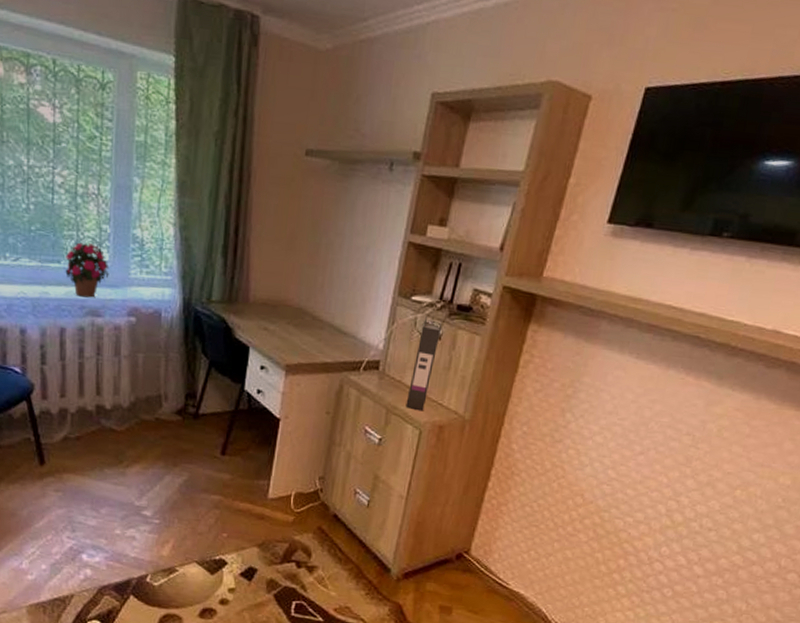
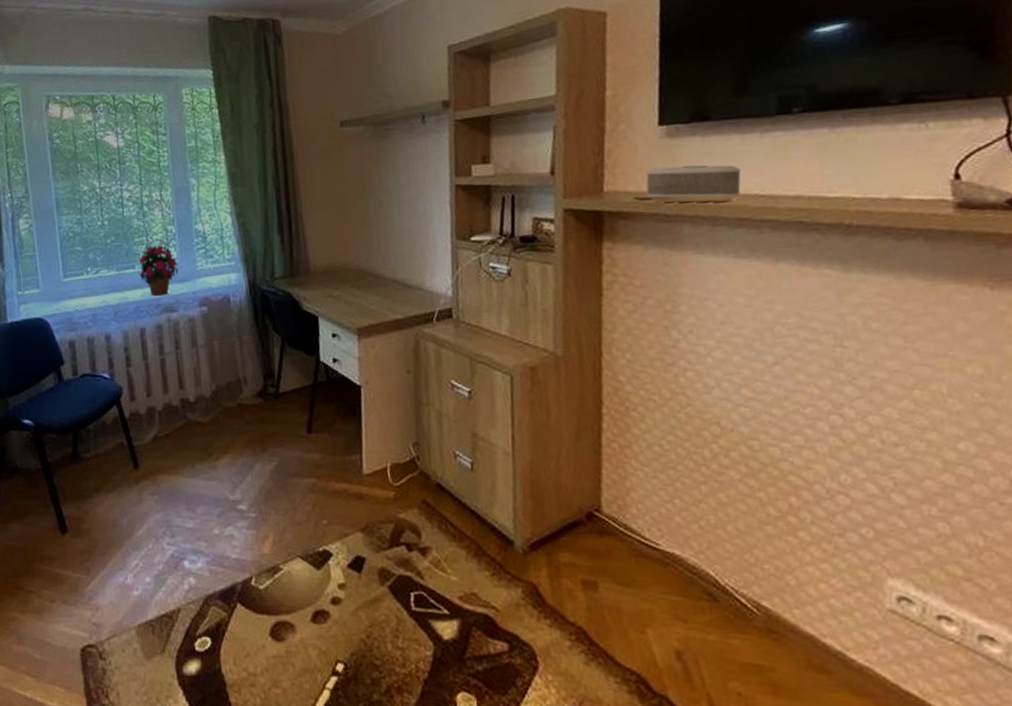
binder: present [405,316,442,411] -> none [488,255,510,355]
speaker: none [567,263,664,308] -> present [633,165,741,203]

